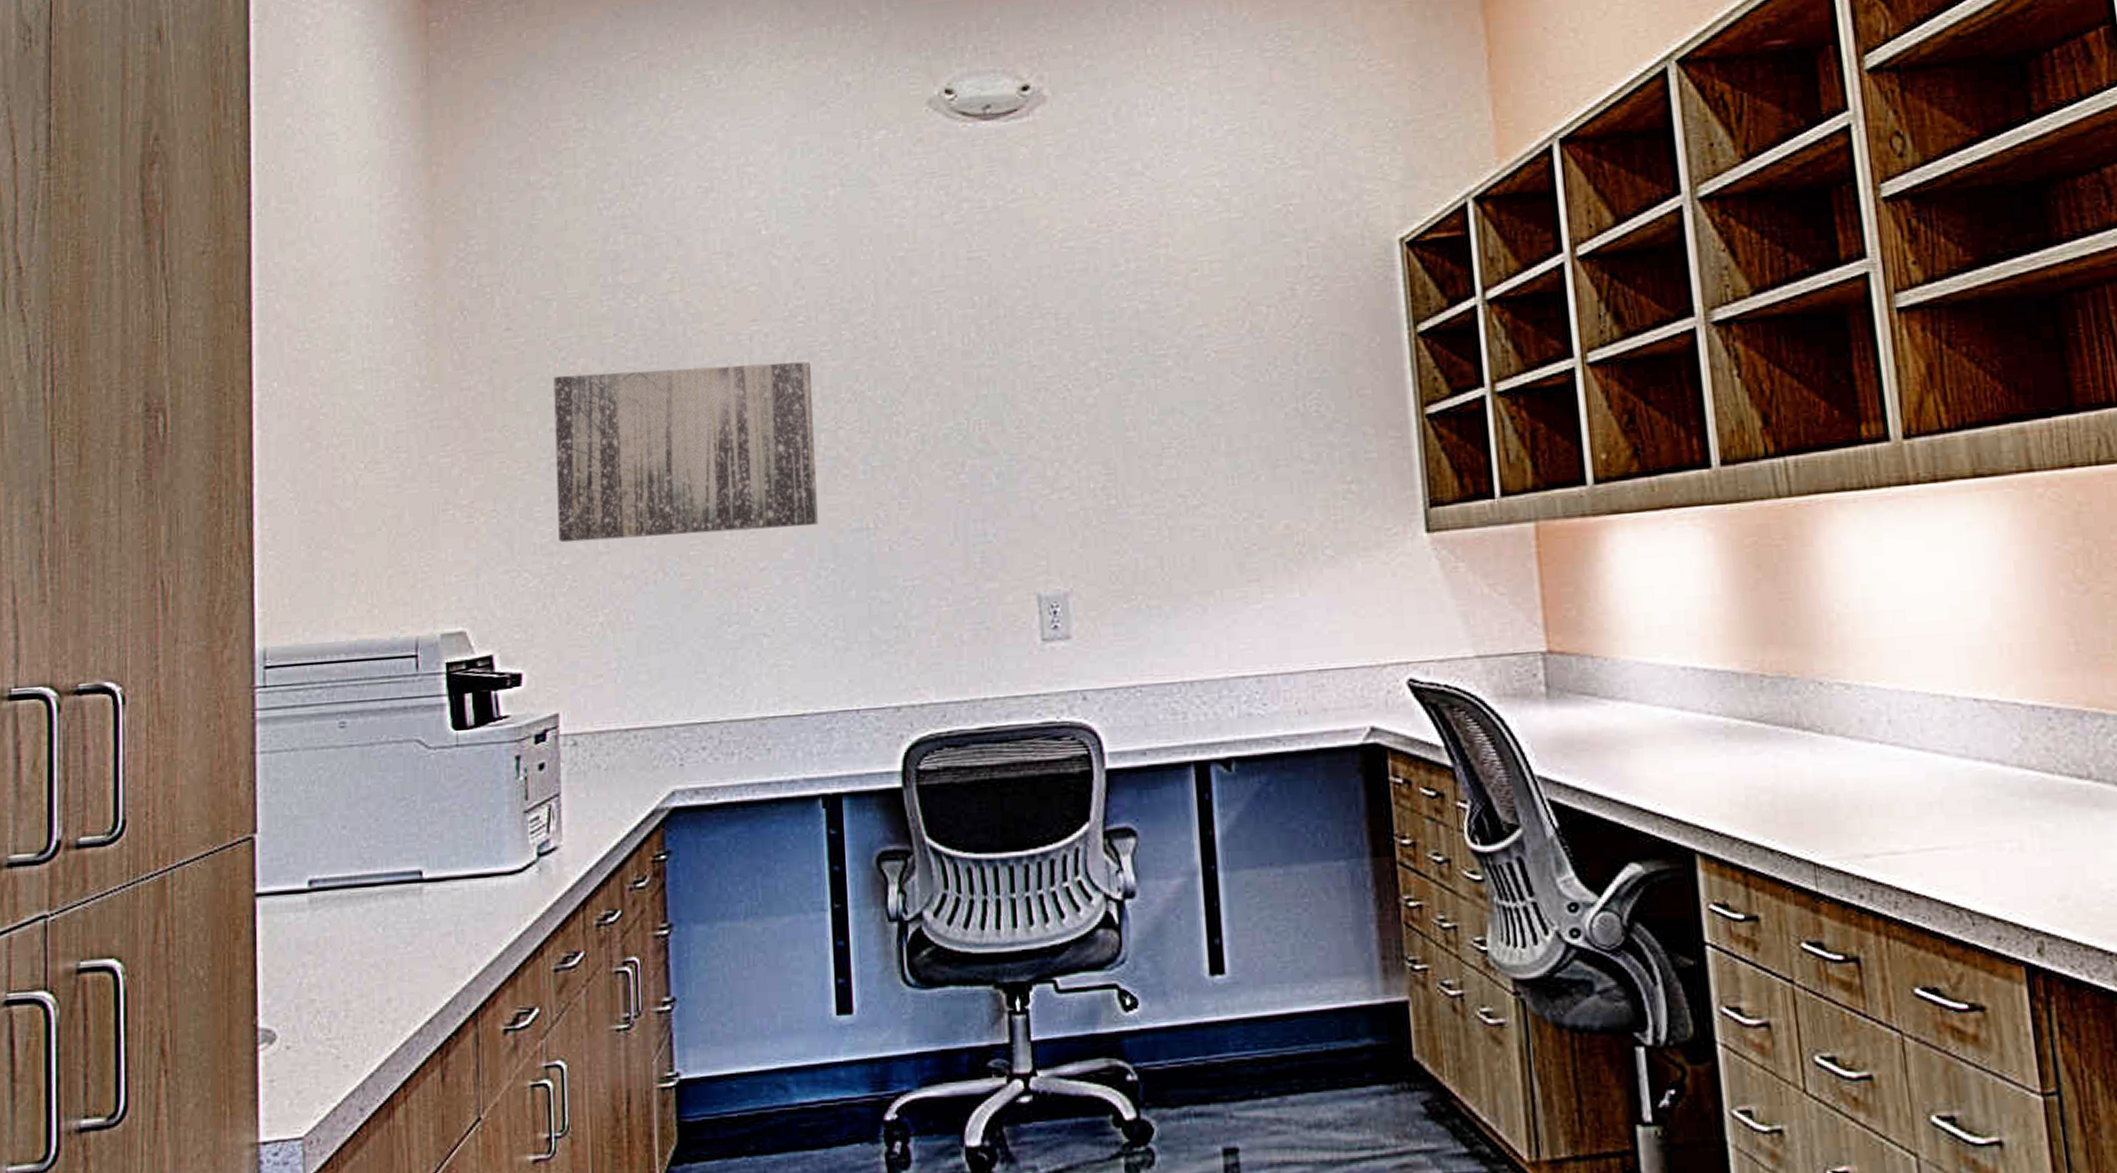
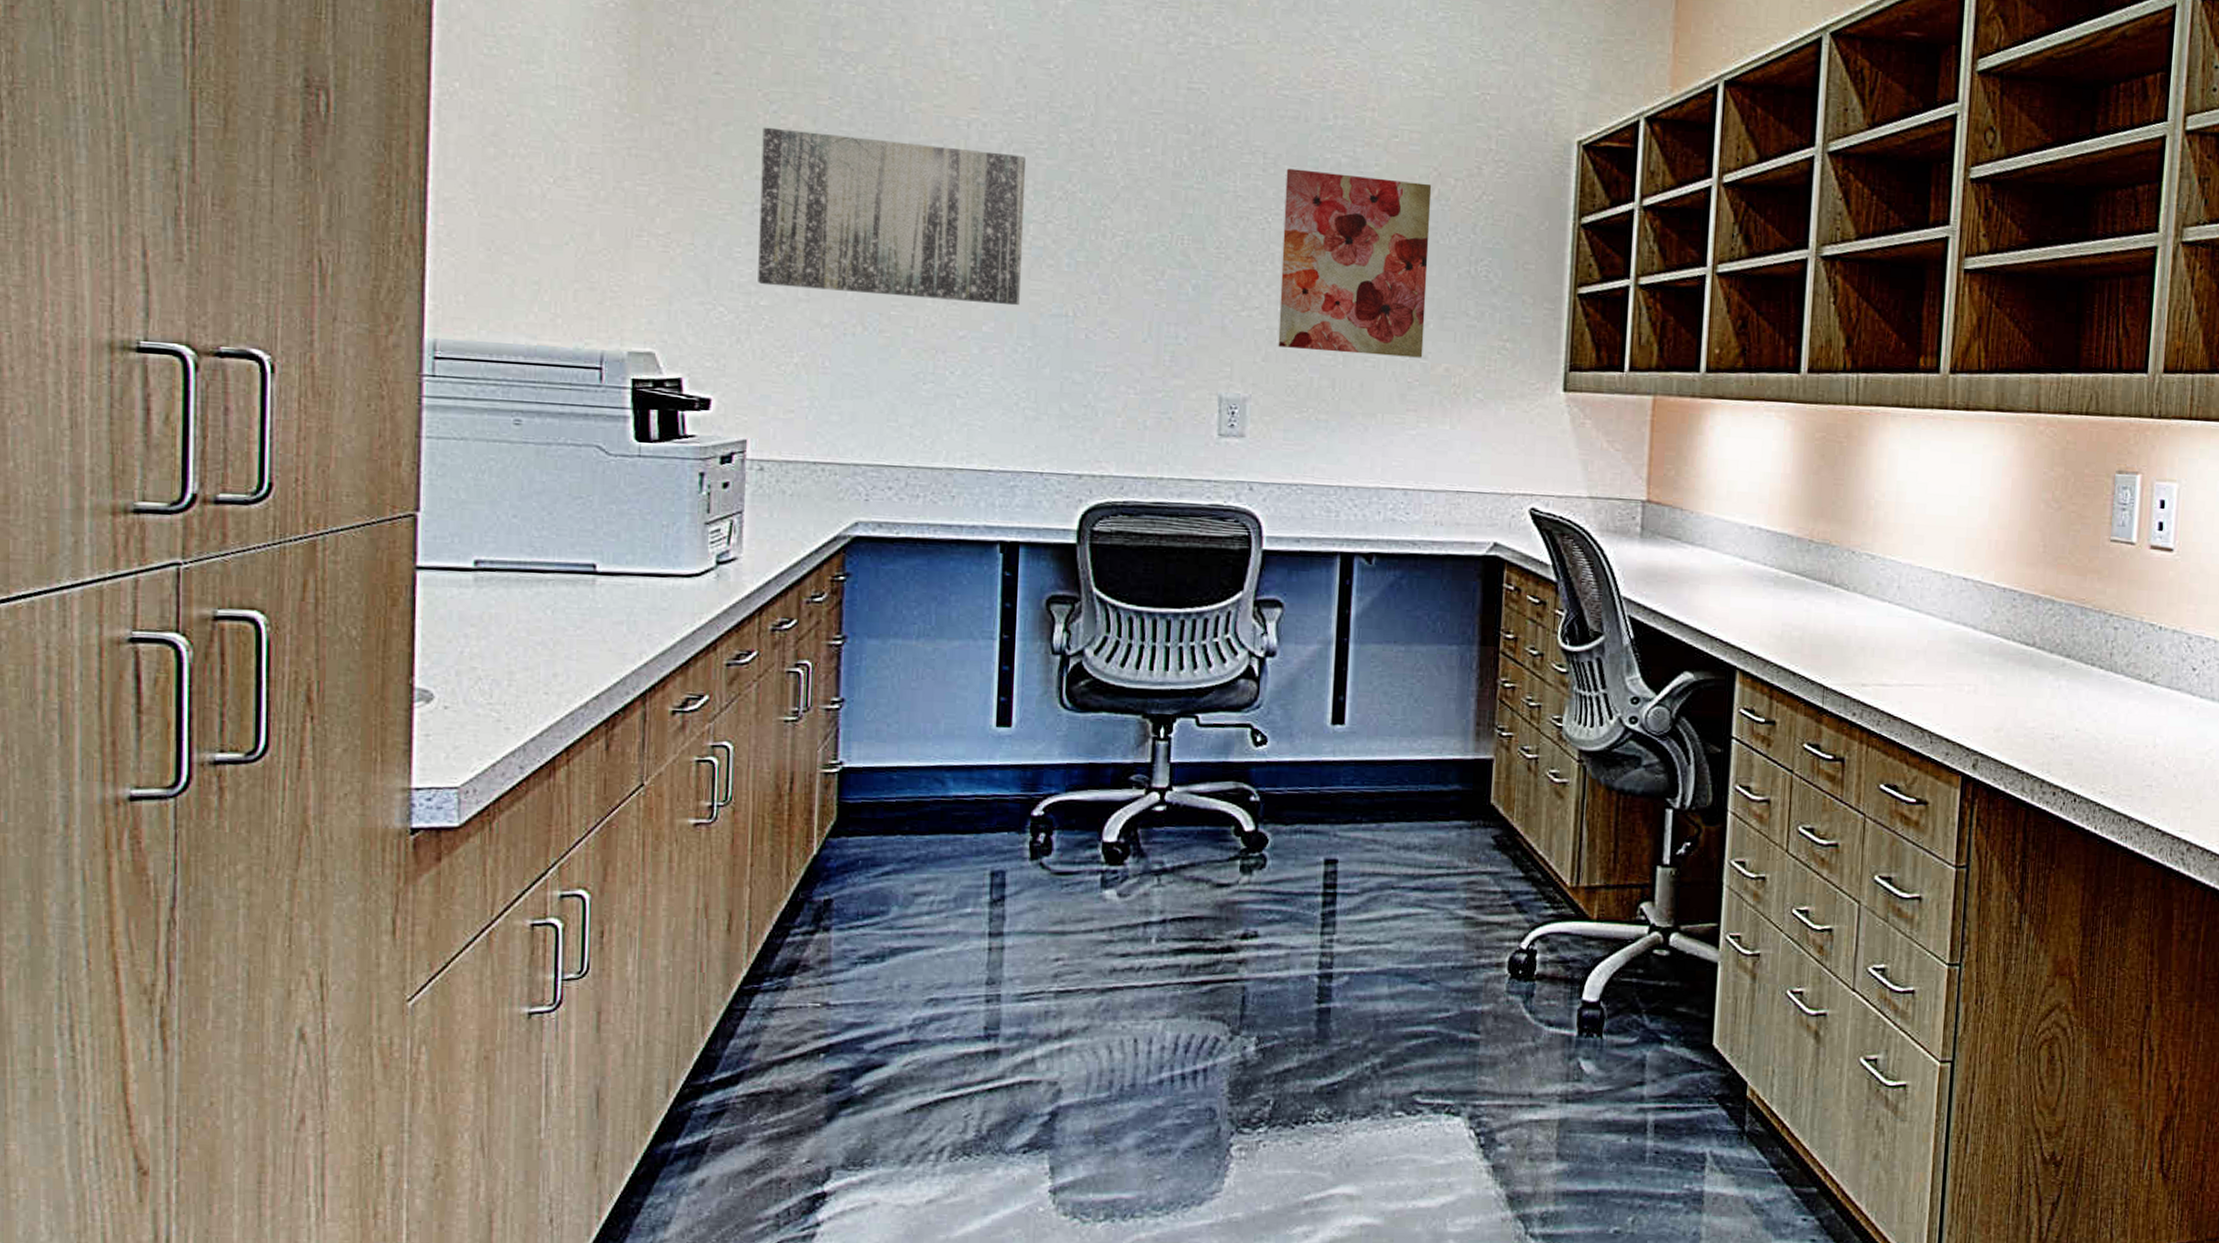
wall art: none [1081,316,1258,529] -> present [1278,168,1432,358]

